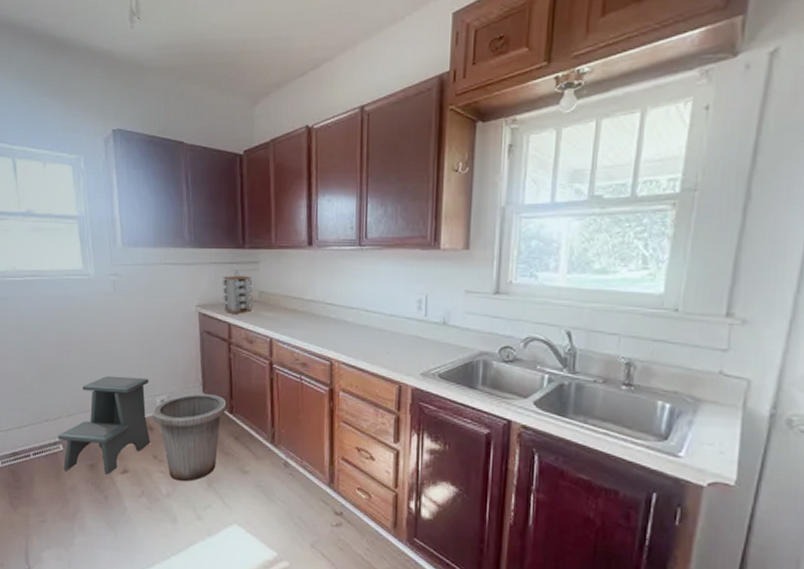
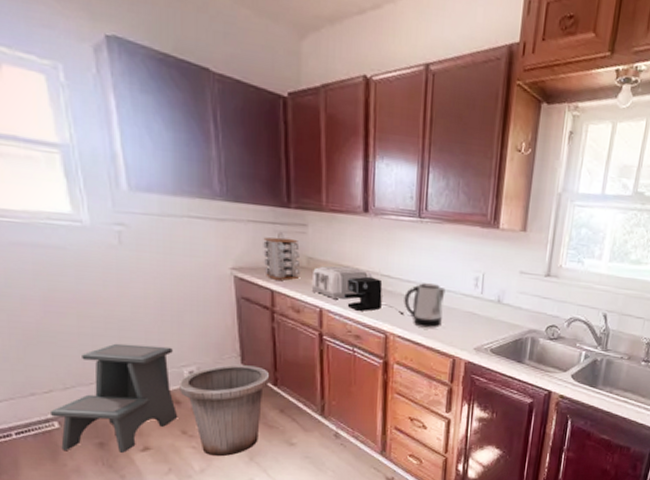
toaster: none [263,296,319,330] -> present [311,265,374,300]
coffee maker: none [290,305,348,341] -> present [343,276,405,314]
kettle: none [347,307,388,354] -> present [404,282,446,328]

